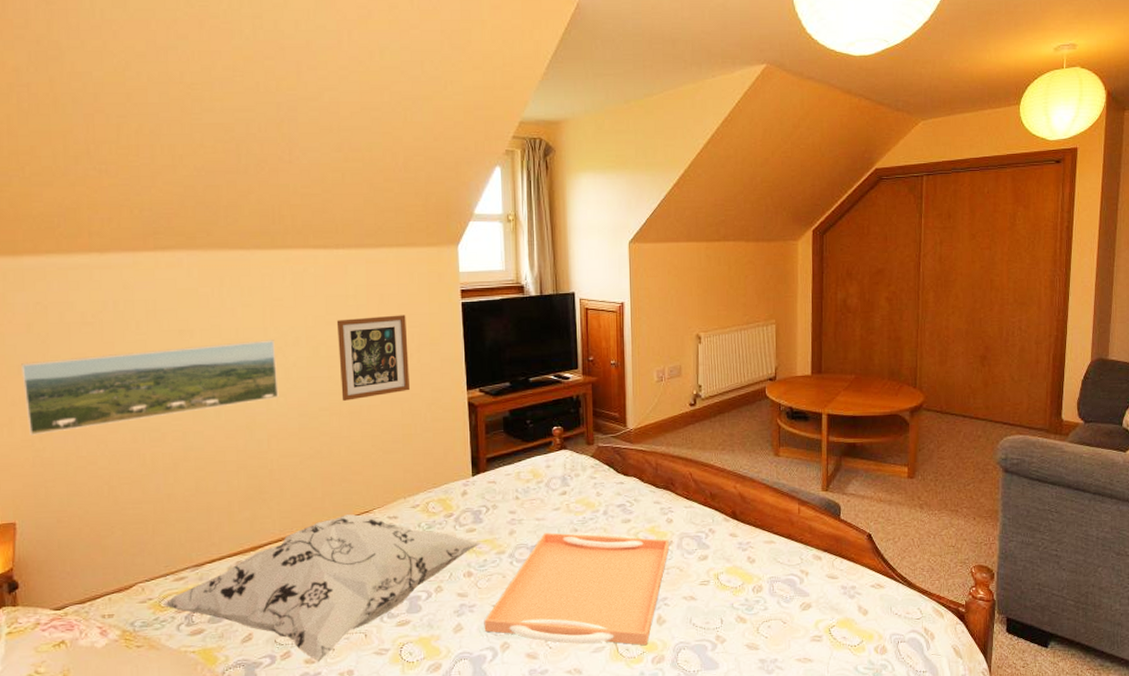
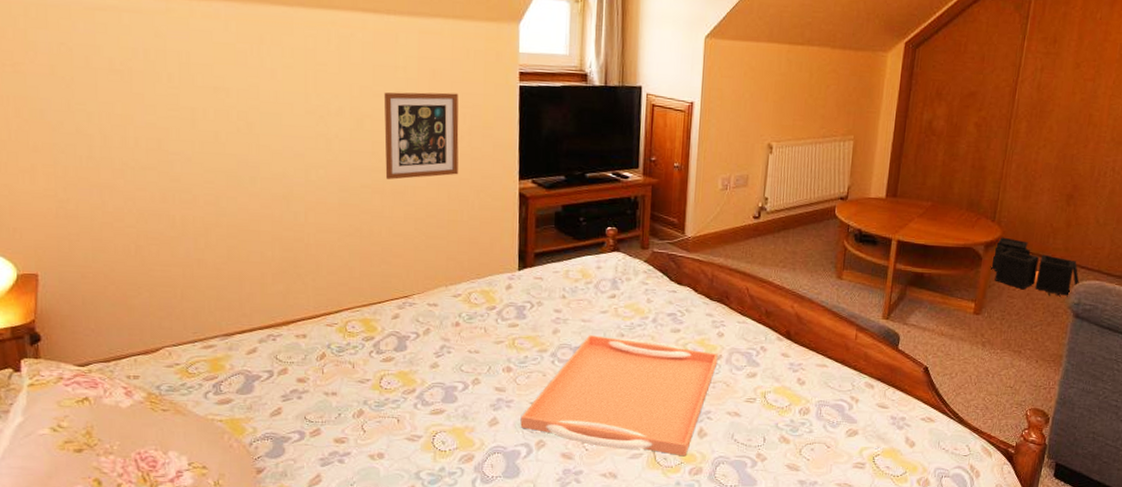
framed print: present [21,340,279,436] -> none [44,106,319,185]
decorative pillow: present [163,514,482,662] -> none [190,297,523,442]
storage bin: none [917,401,1004,454] -> present [990,237,1080,297]

